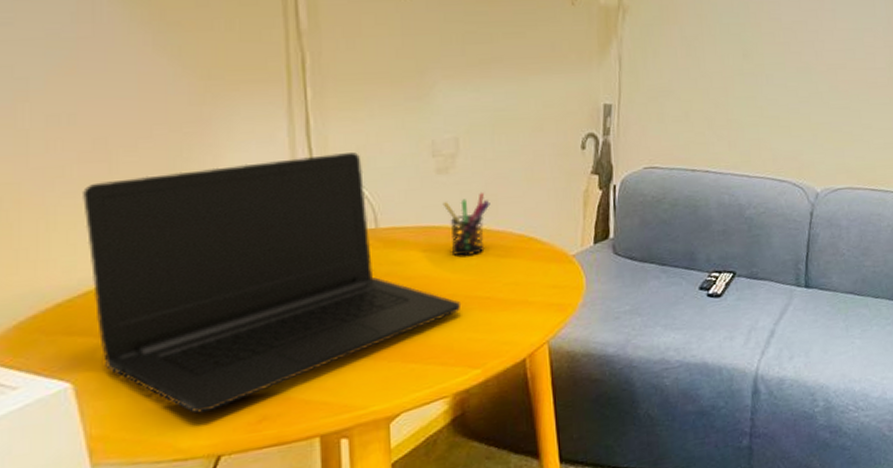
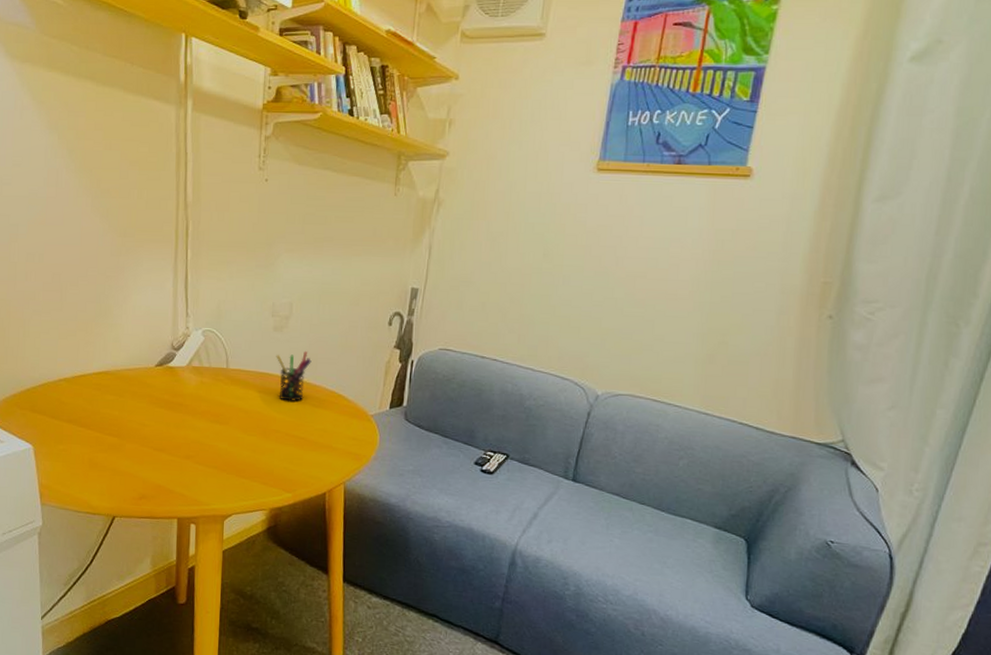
laptop: present [83,152,462,414] -> none [45,304,282,484]

